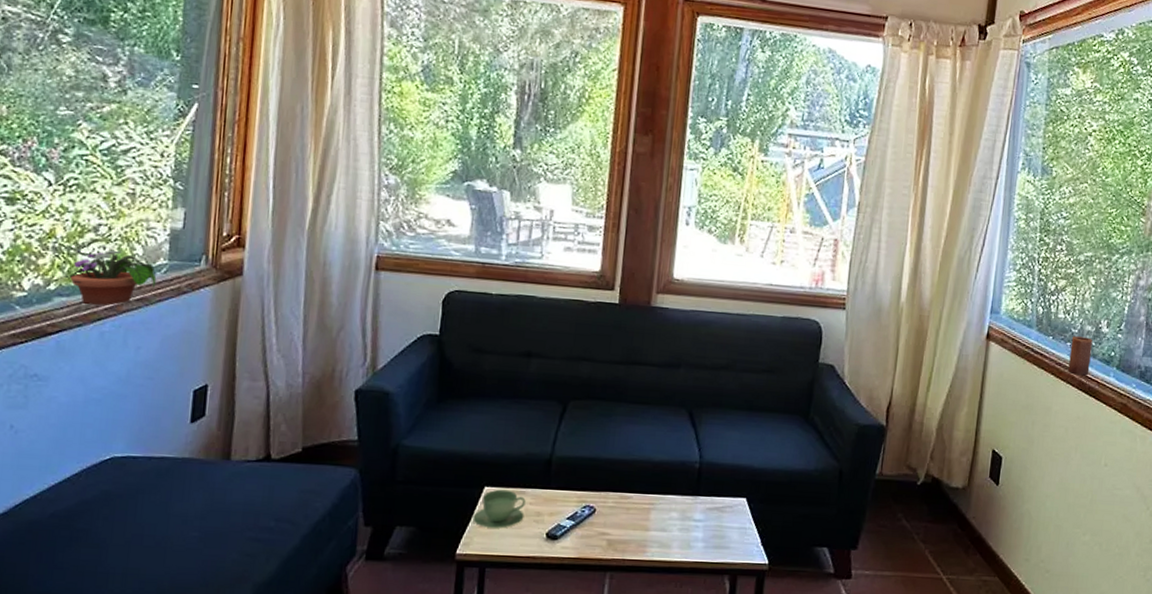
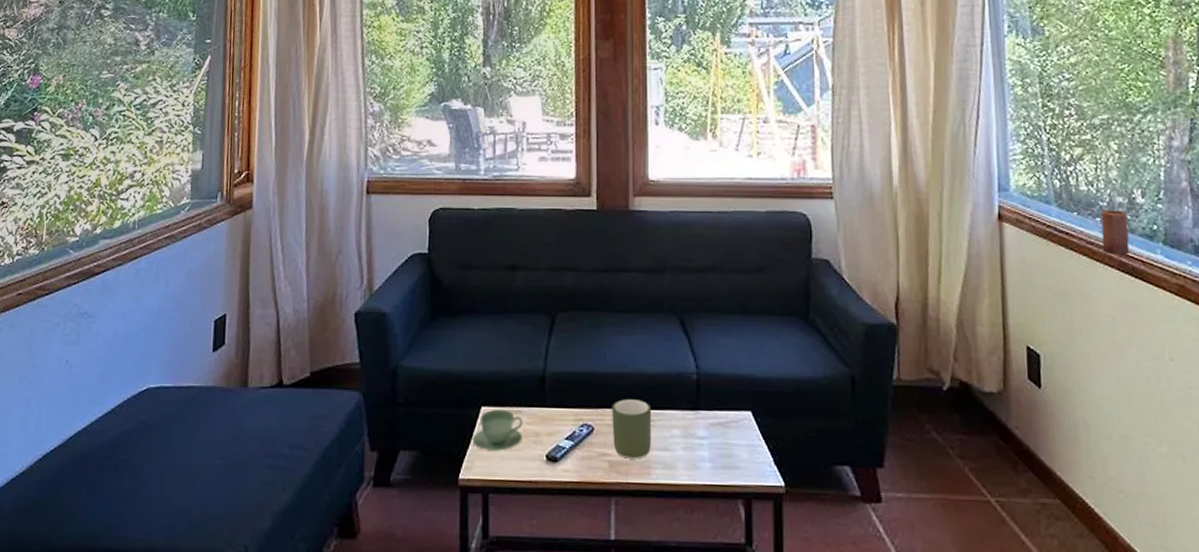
potted flower: present [63,244,157,306] -> none [107,189,181,246]
mug: none [613,483,654,539] -> present [612,398,652,459]

